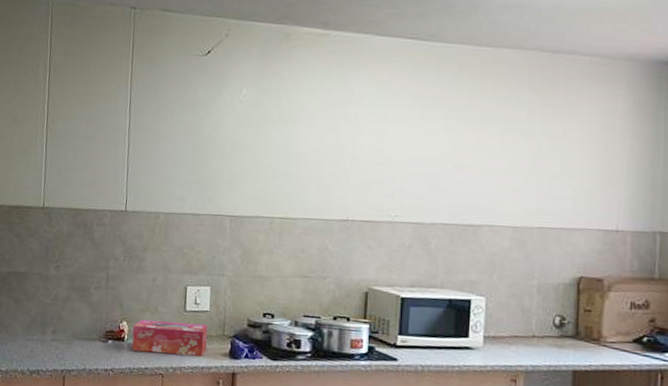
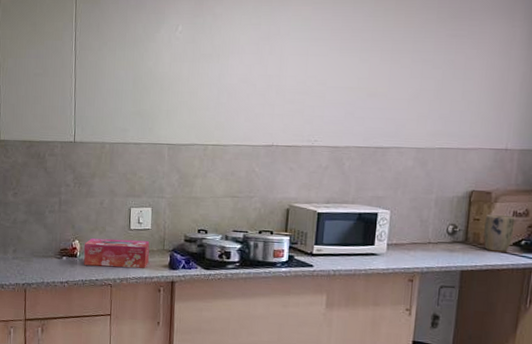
plant pot: none [597,305,634,350] -> present [483,214,515,252]

